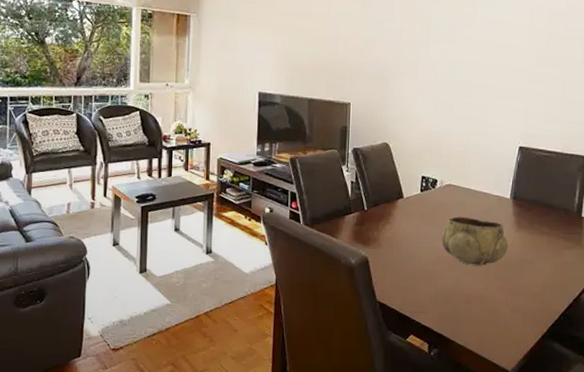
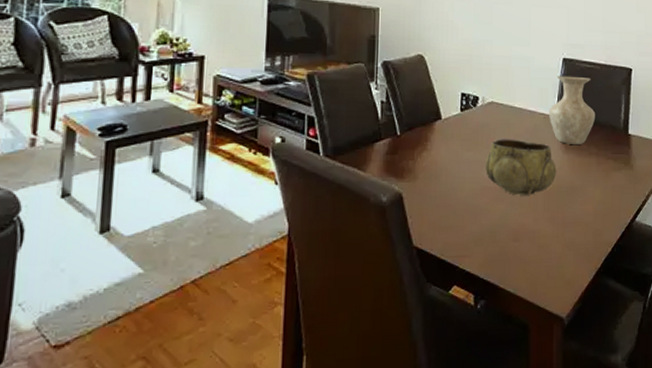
vase: none [502,162,549,224] -> present [548,75,596,144]

